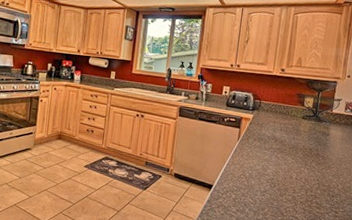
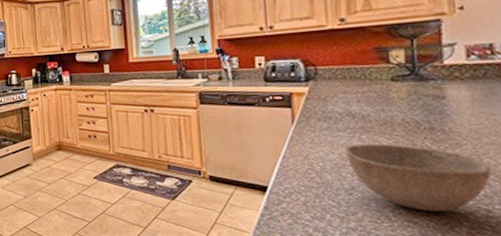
bowl: none [266,160,343,212] -> present [345,144,492,212]

